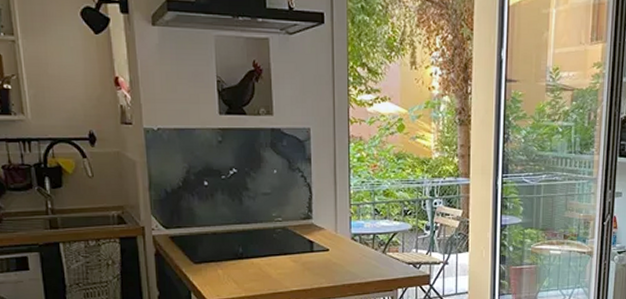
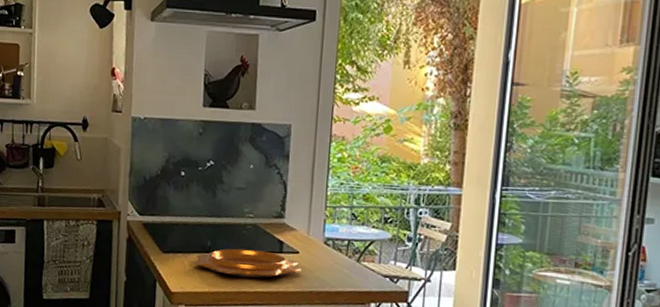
decorative bowl: none [227,252,332,279] -> present [193,248,301,278]

